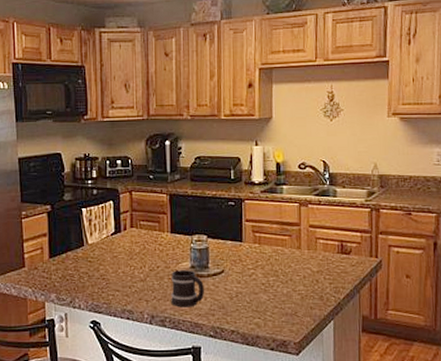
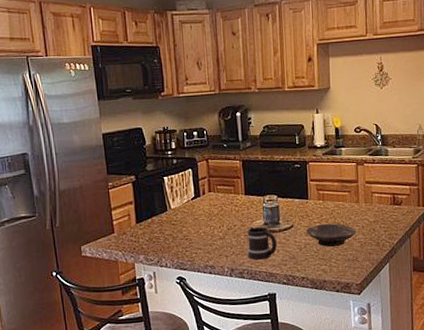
bowl: none [238,271,297,297] -> present [306,223,357,247]

